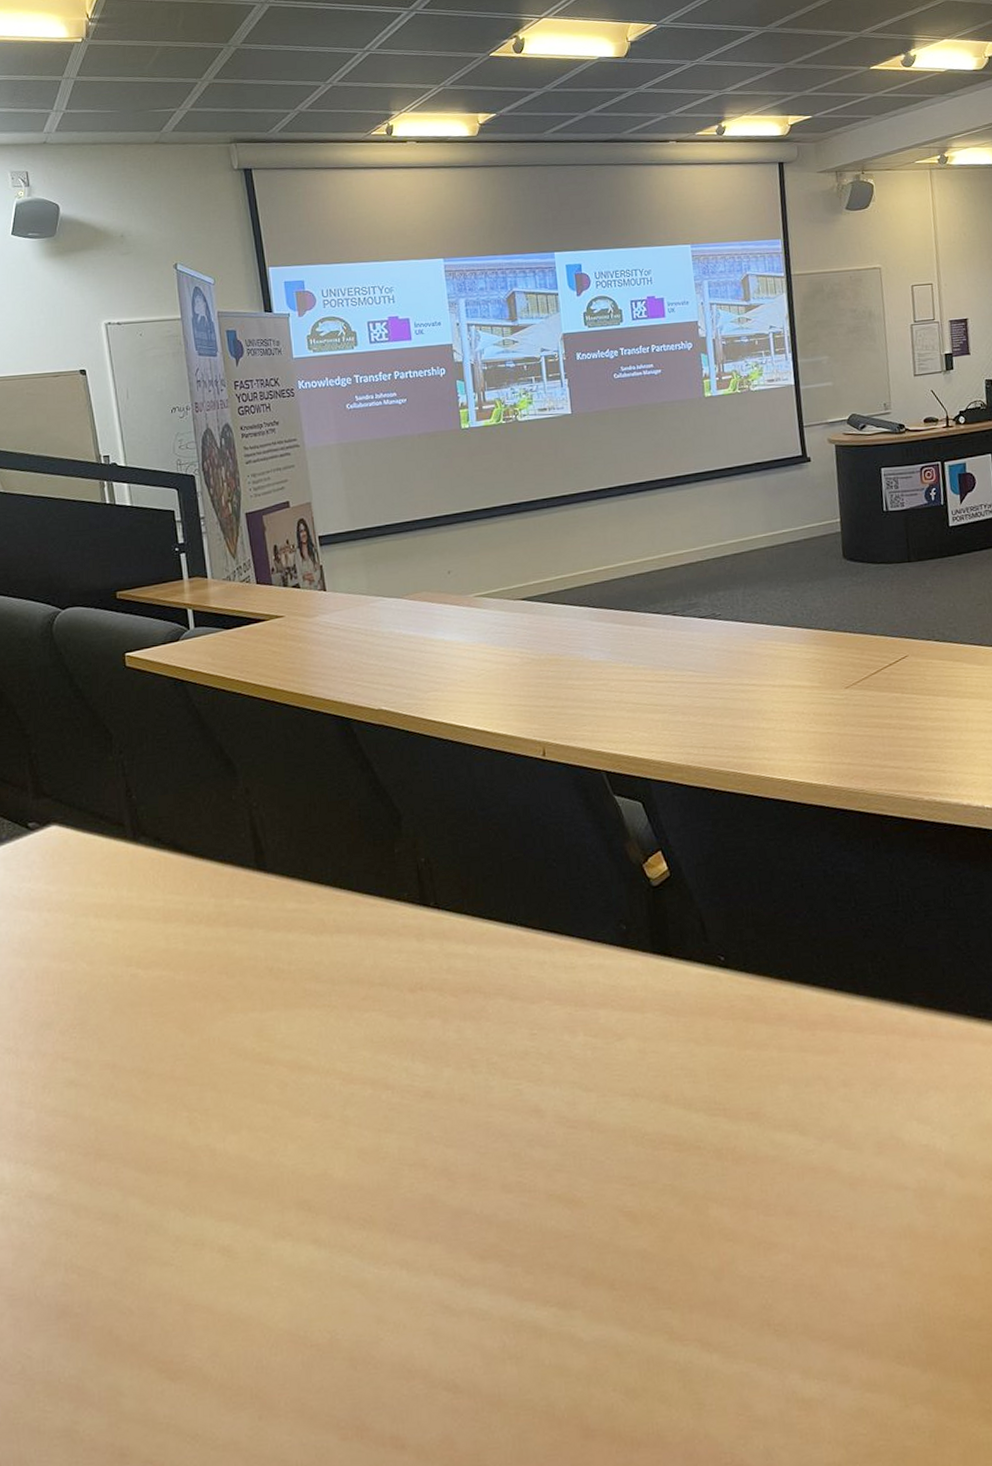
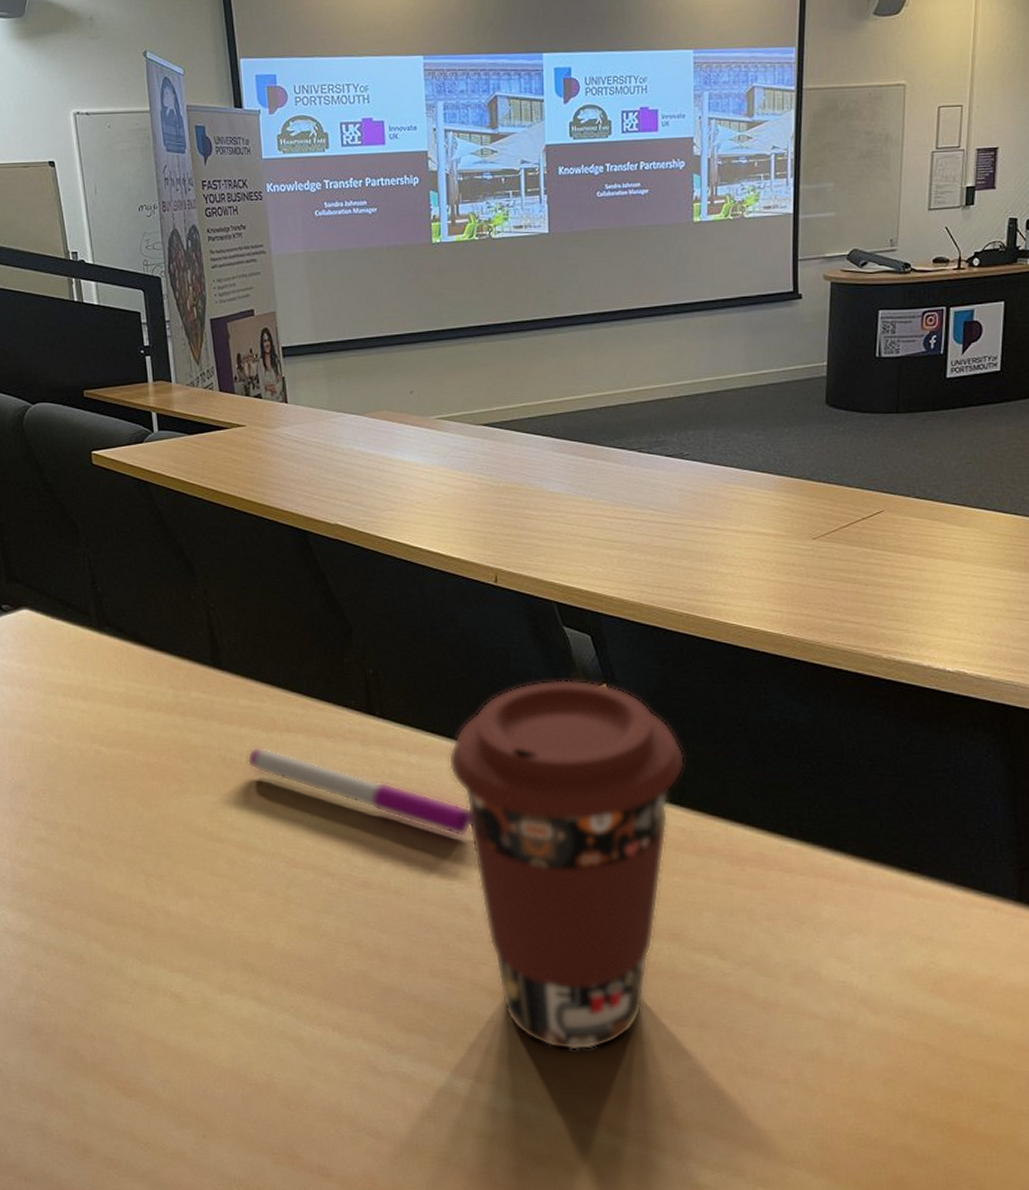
pen: none [296,952,535,1031] -> present [247,746,471,837]
coffee cup: none [507,849,747,1260] -> present [448,679,685,1051]

